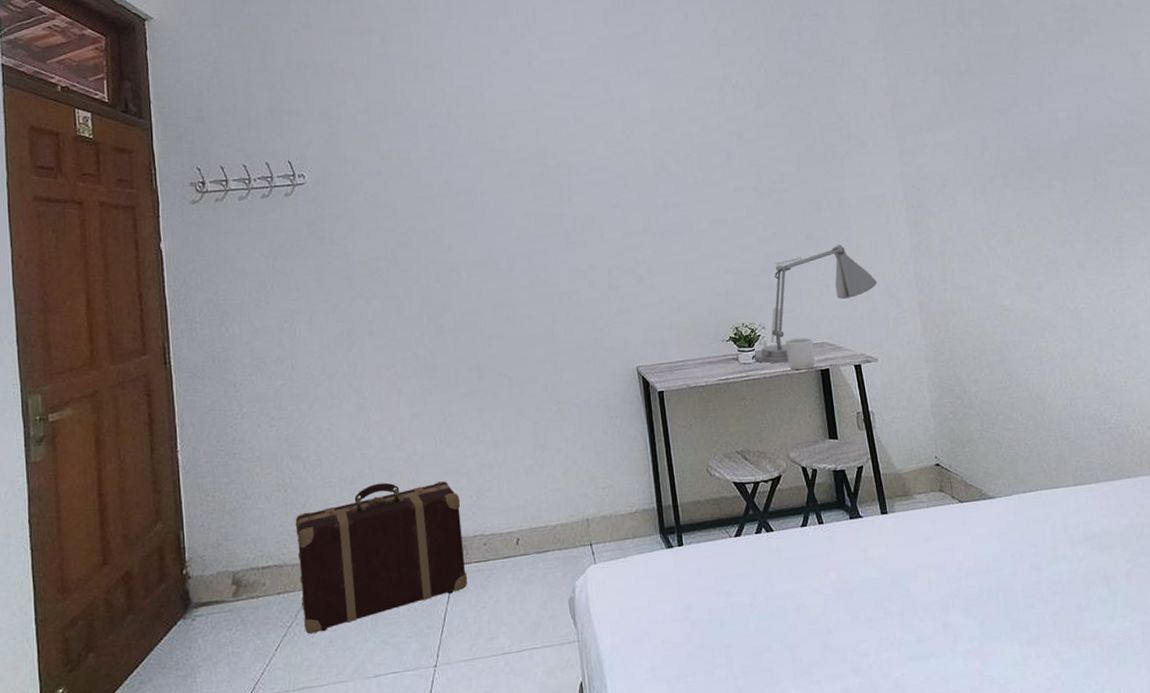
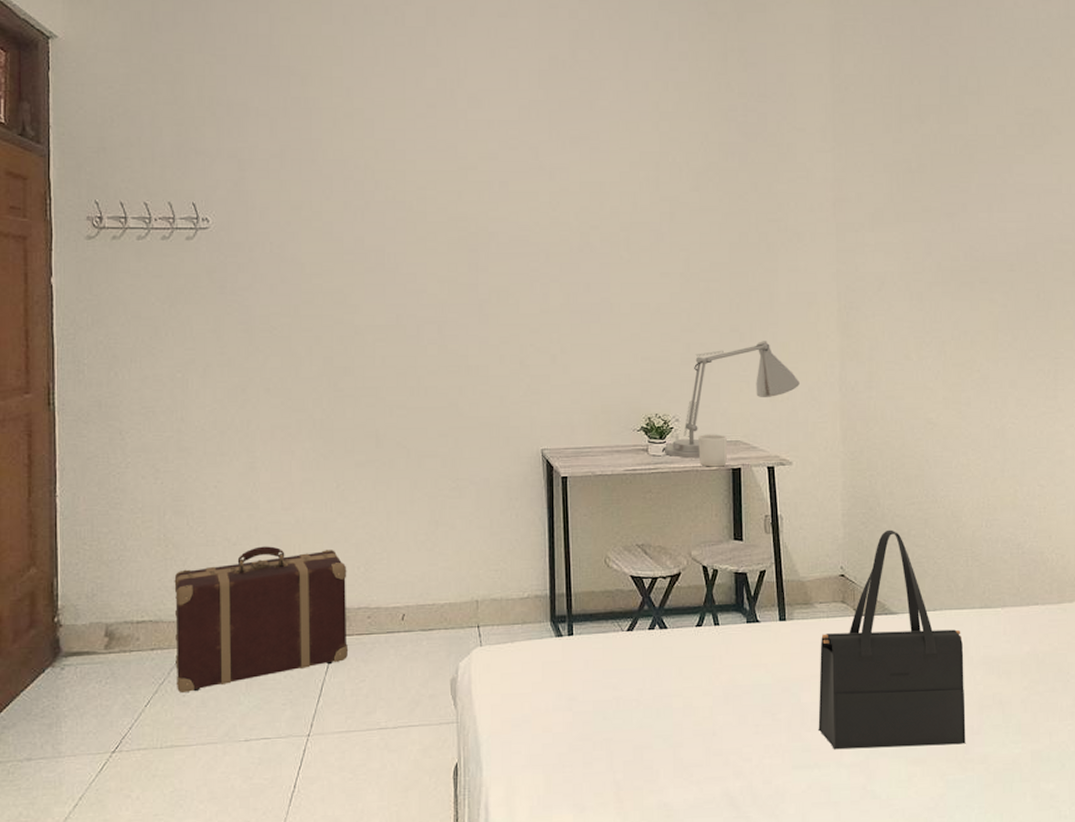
tote bag: none [923,416,1076,638] -> present [818,529,966,750]

